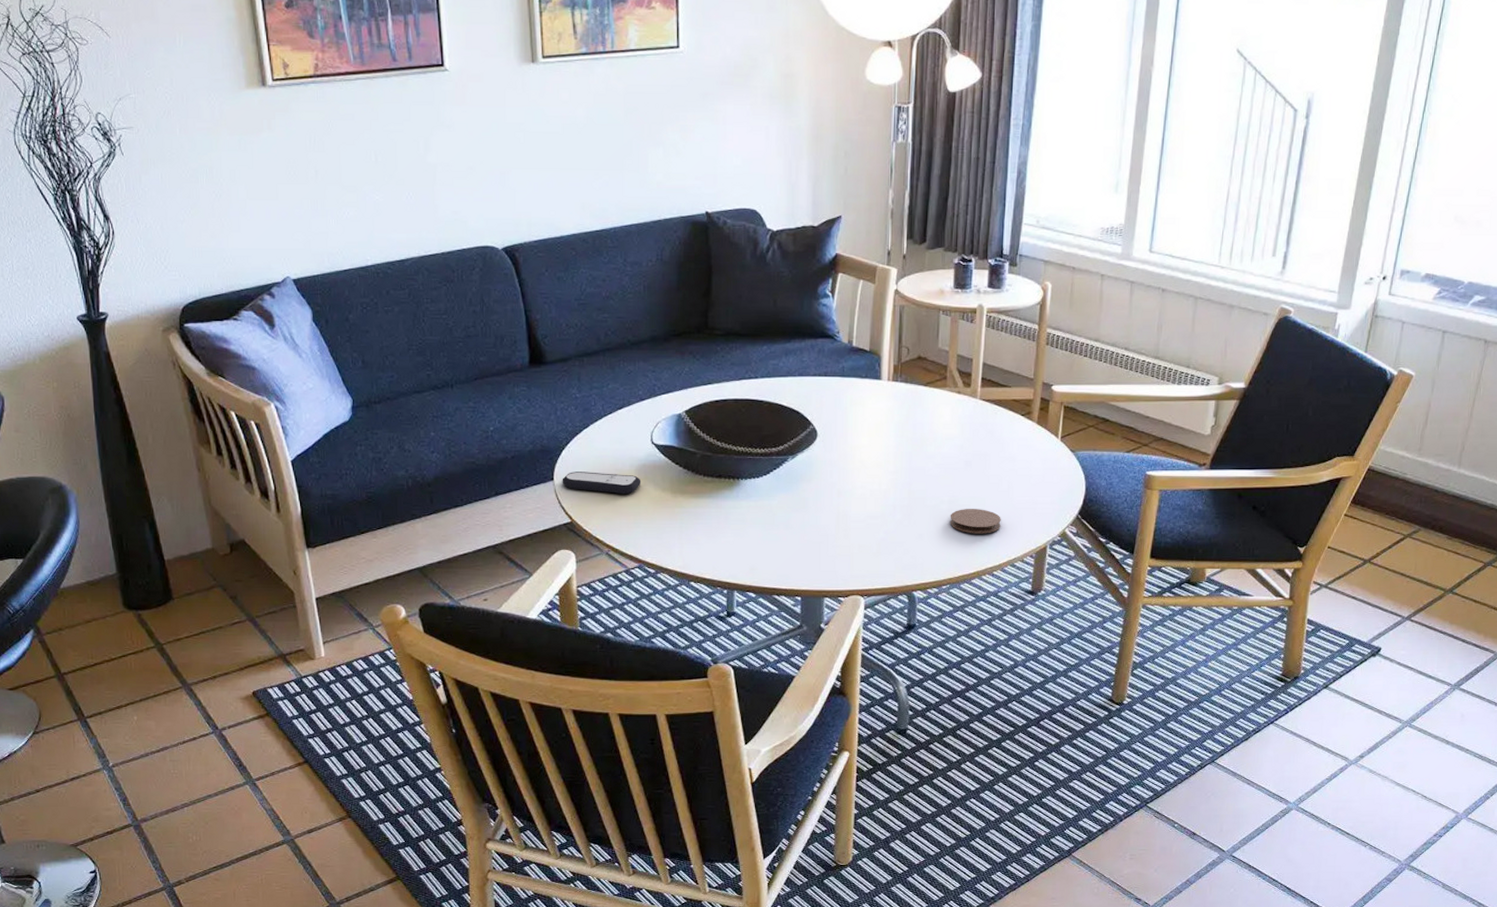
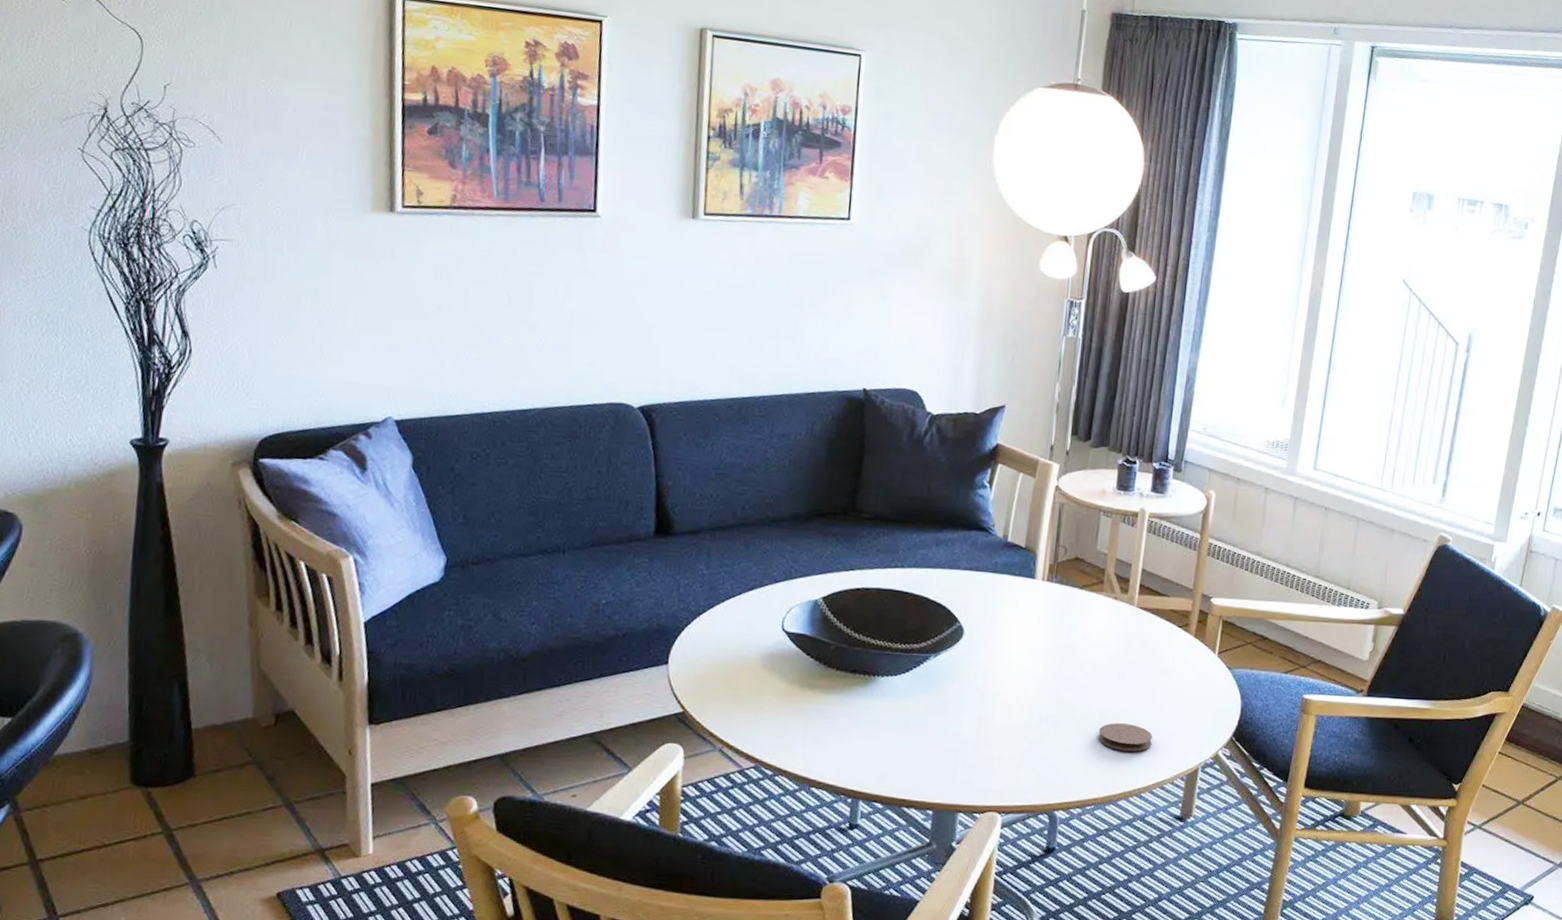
remote control: present [562,472,641,494] -> none [677,656,767,684]

